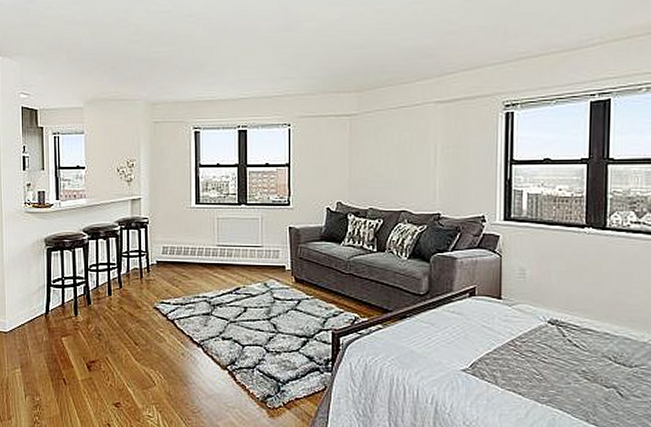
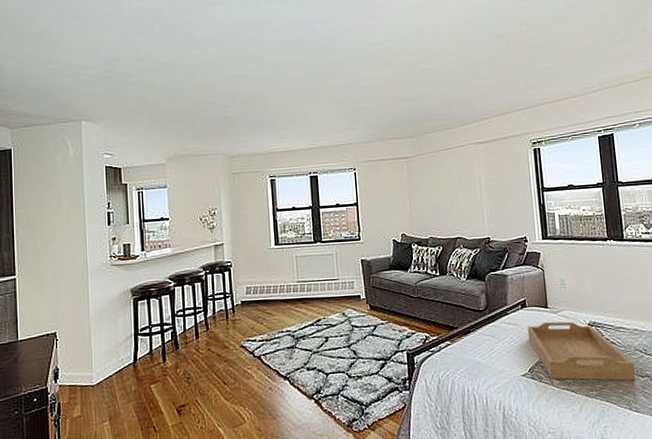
serving tray: none [473,314,599,391] -> present [527,321,636,381]

